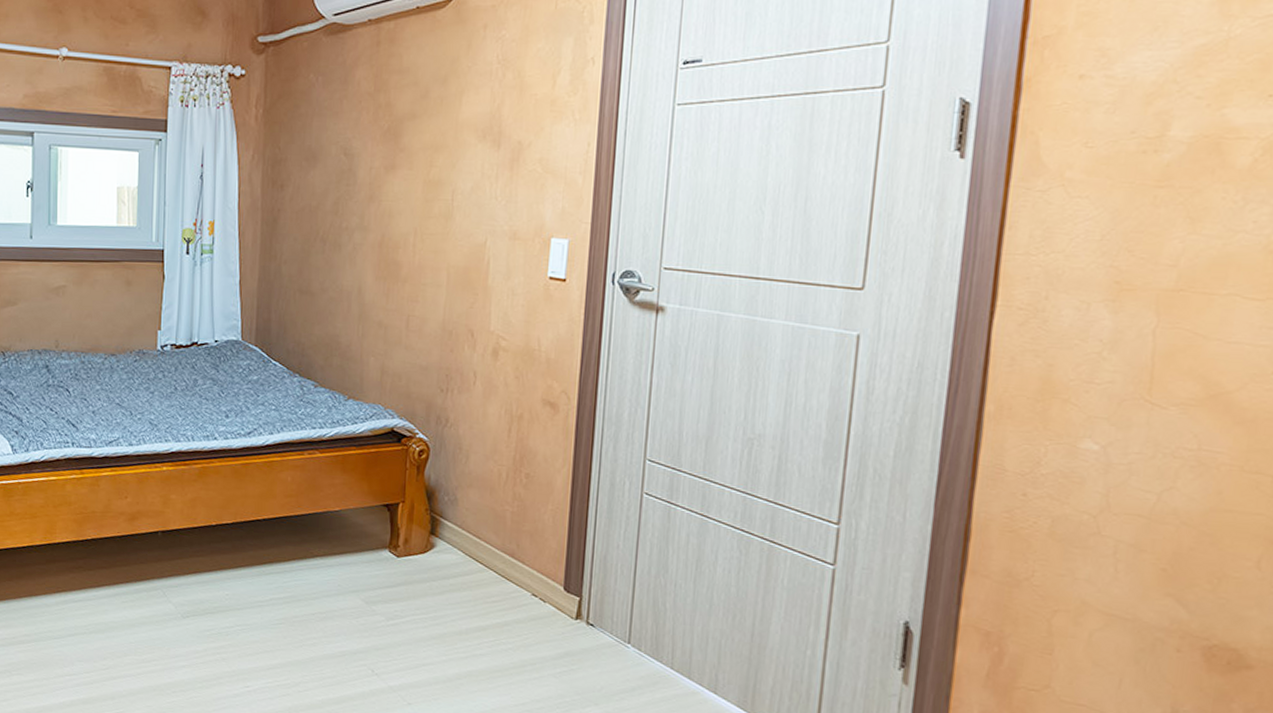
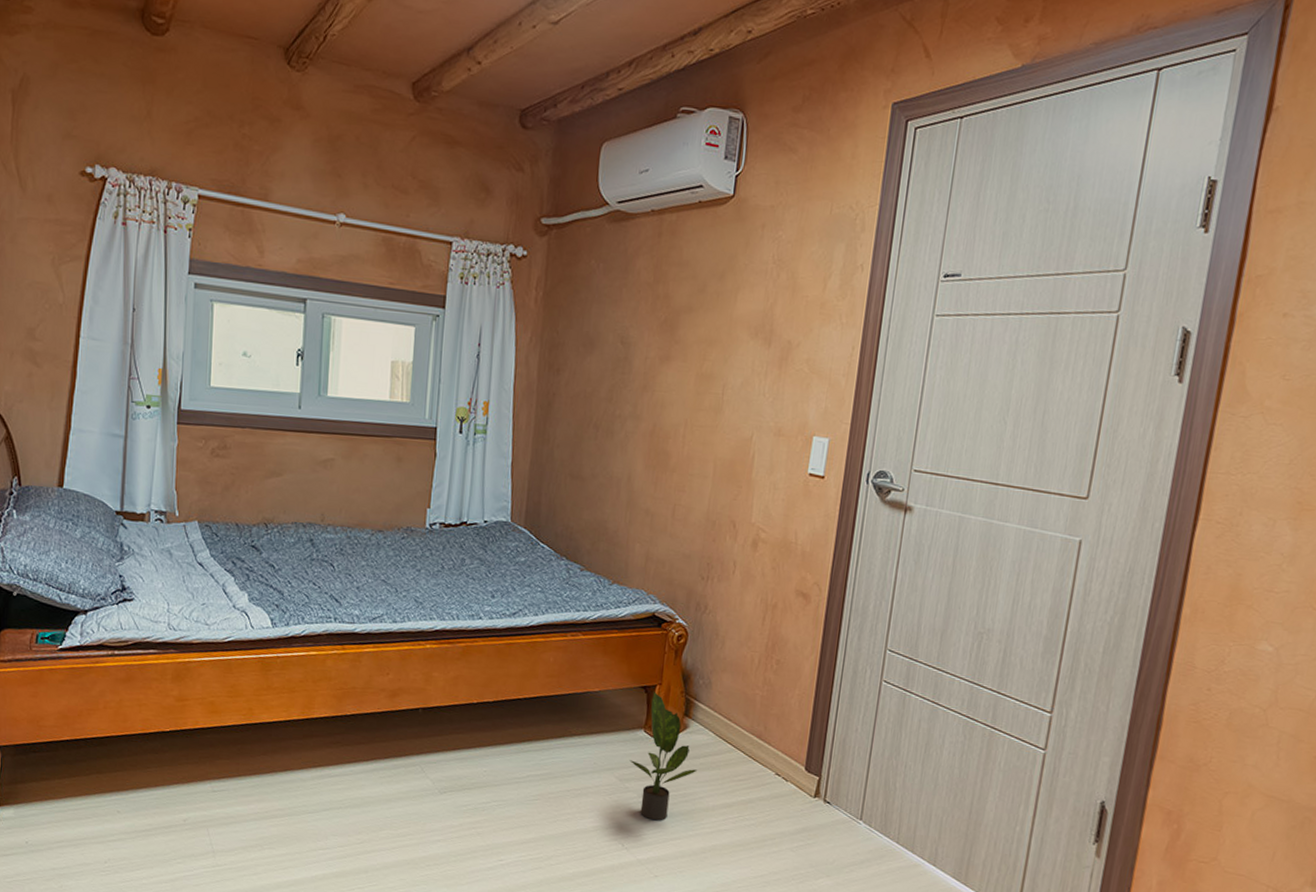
potted plant: none [375,510,448,645] -> present [630,692,698,821]

